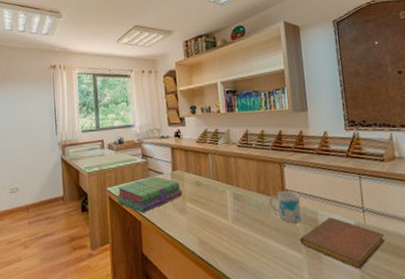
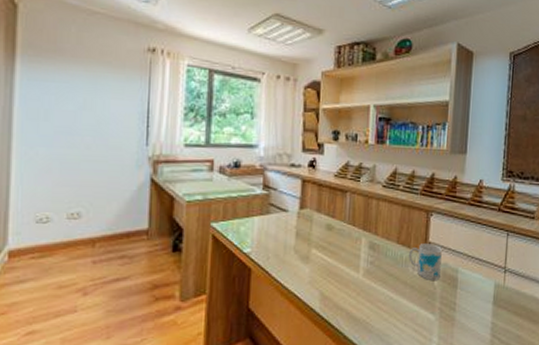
stack of books: present [116,175,183,213] -> none [222,213,309,258]
notebook: present [299,217,385,269] -> none [434,276,521,333]

